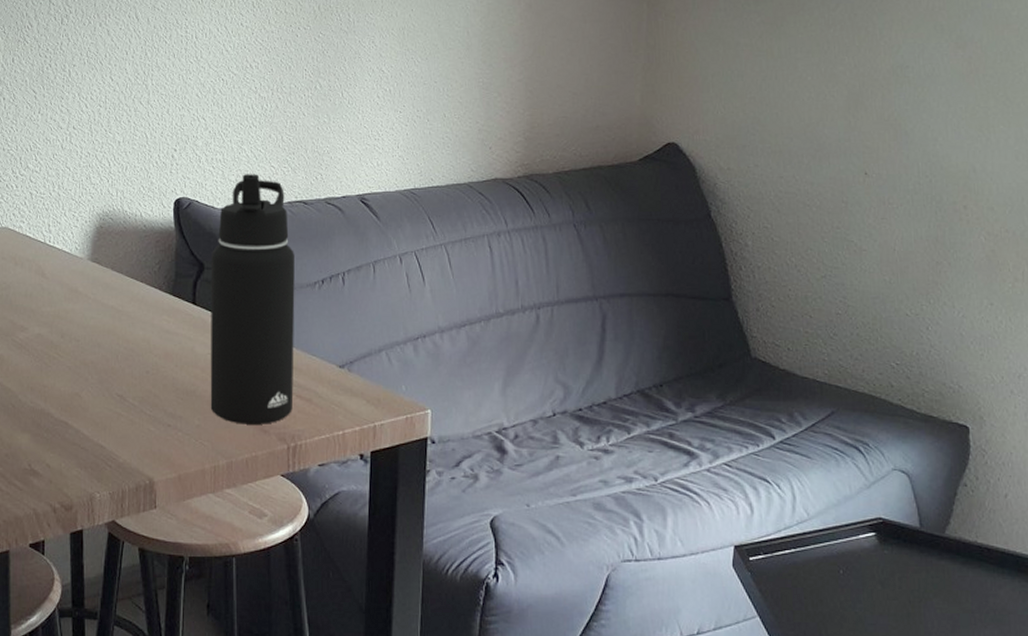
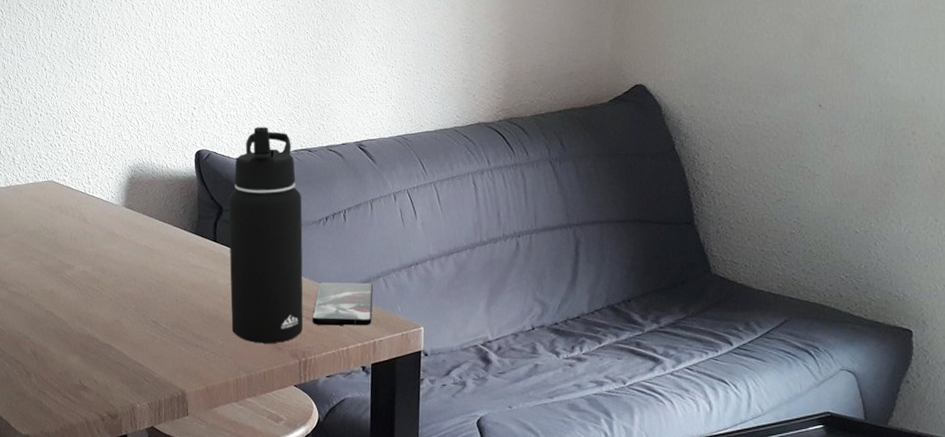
smartphone: none [304,355,374,407] -> present [312,282,373,326]

